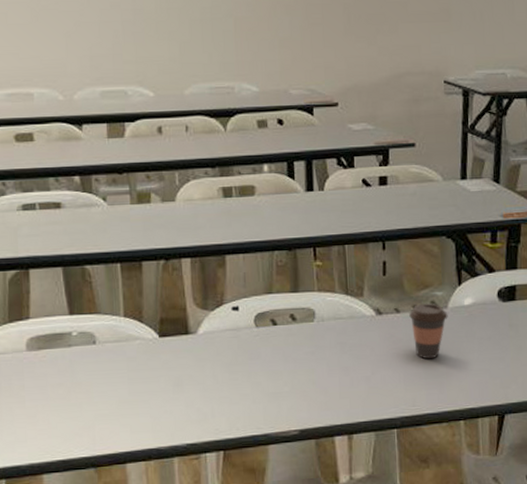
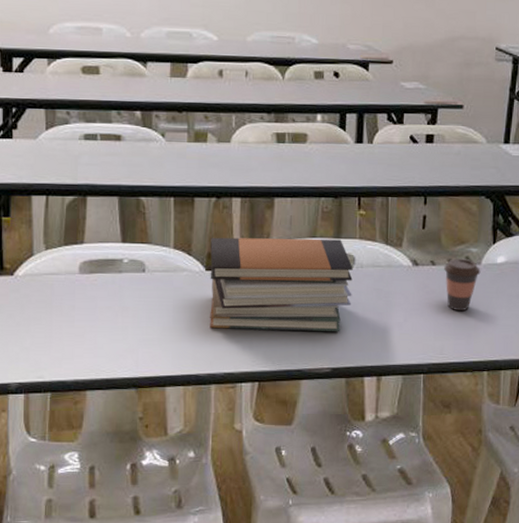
book stack: none [162,293,315,398] -> present [210,237,353,331]

